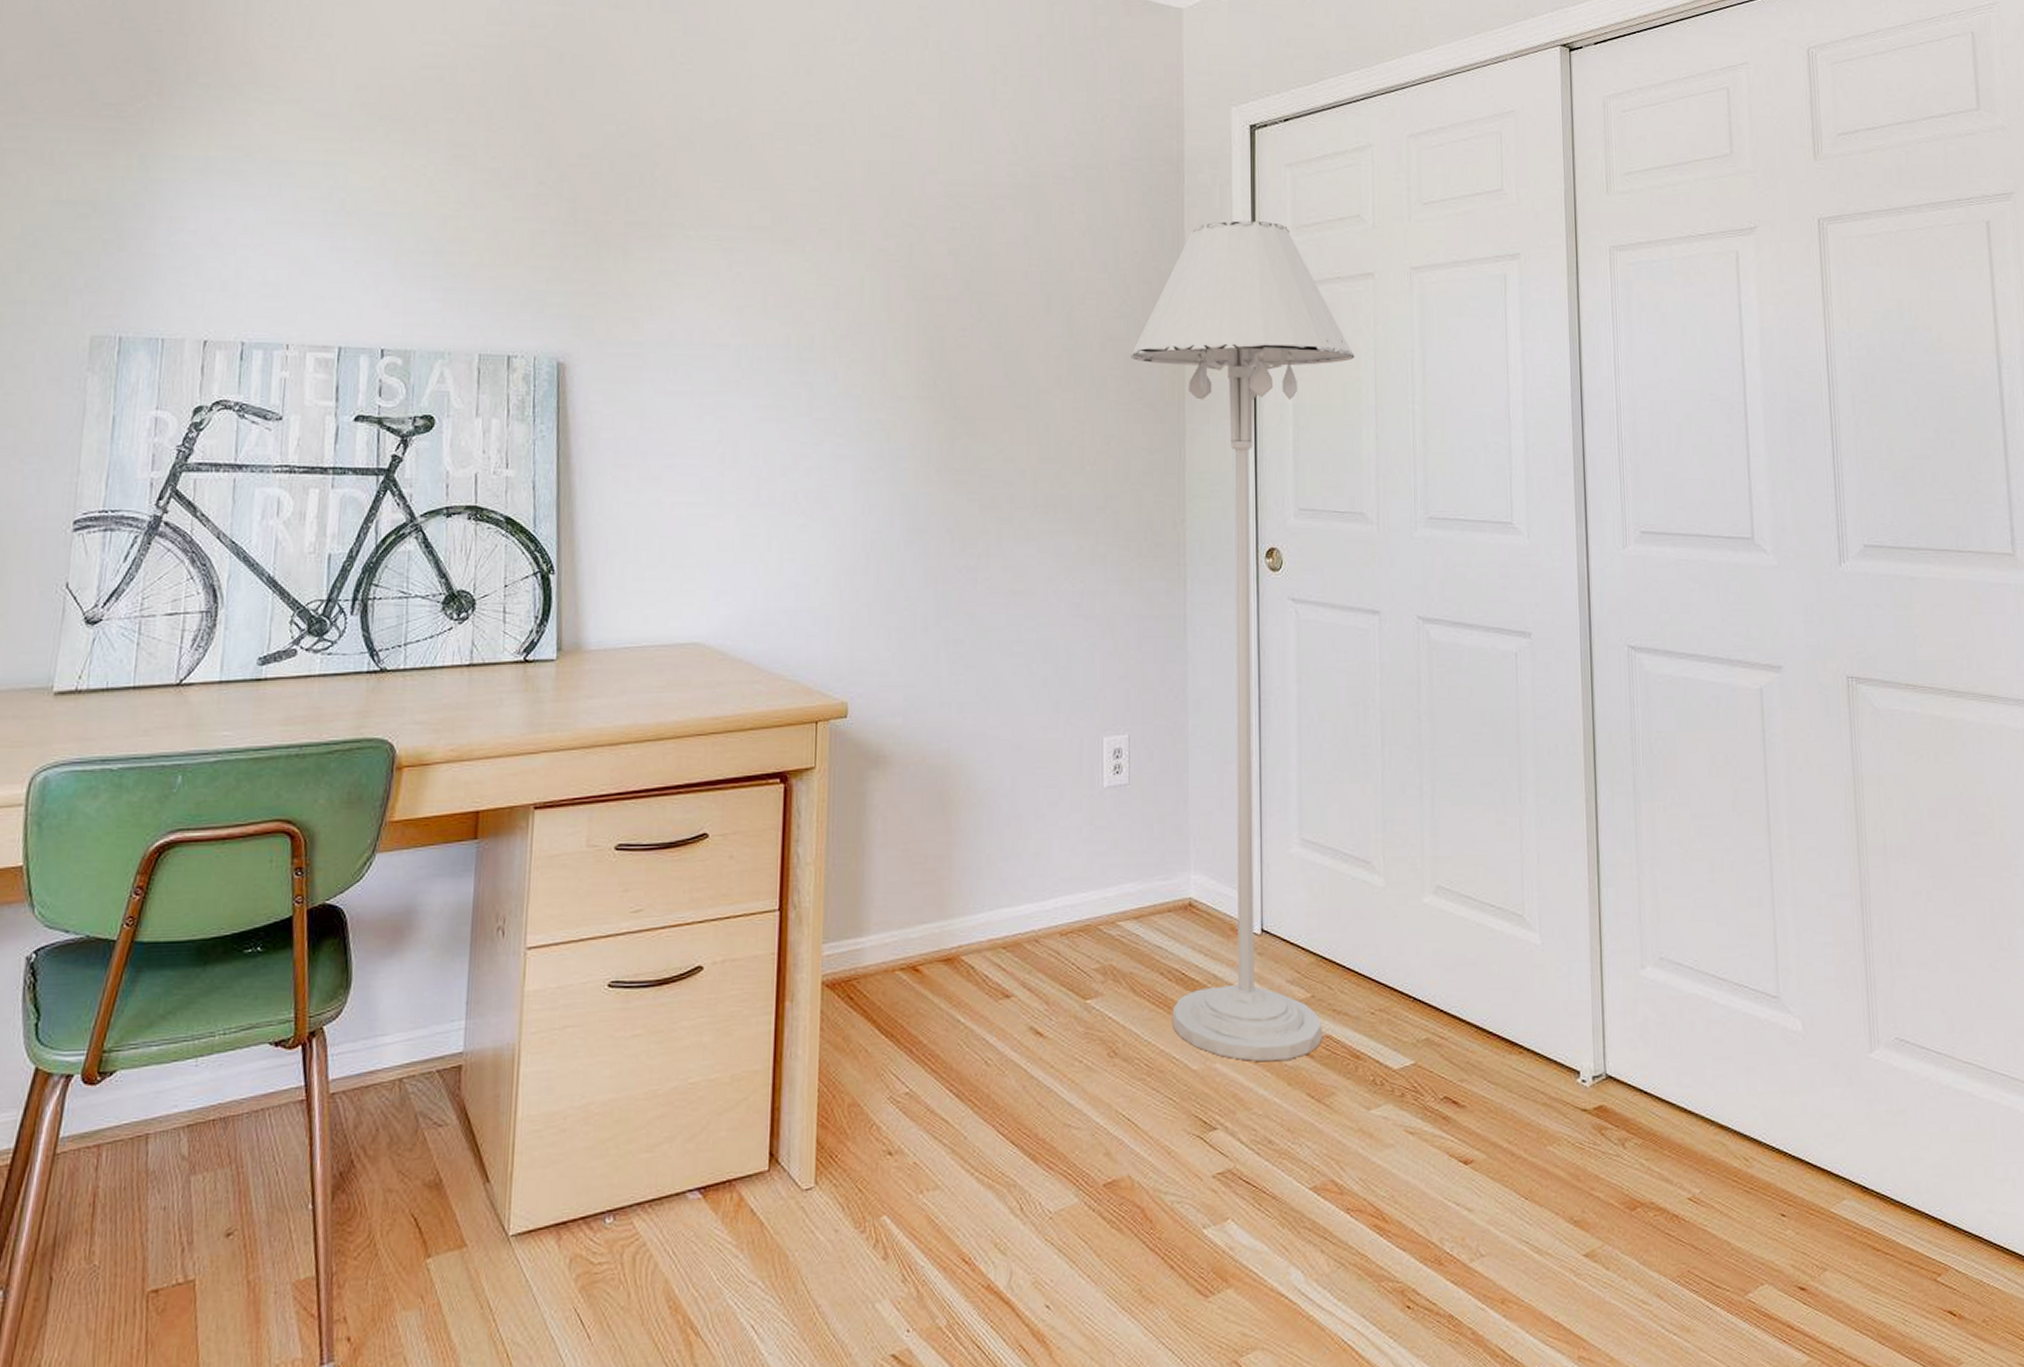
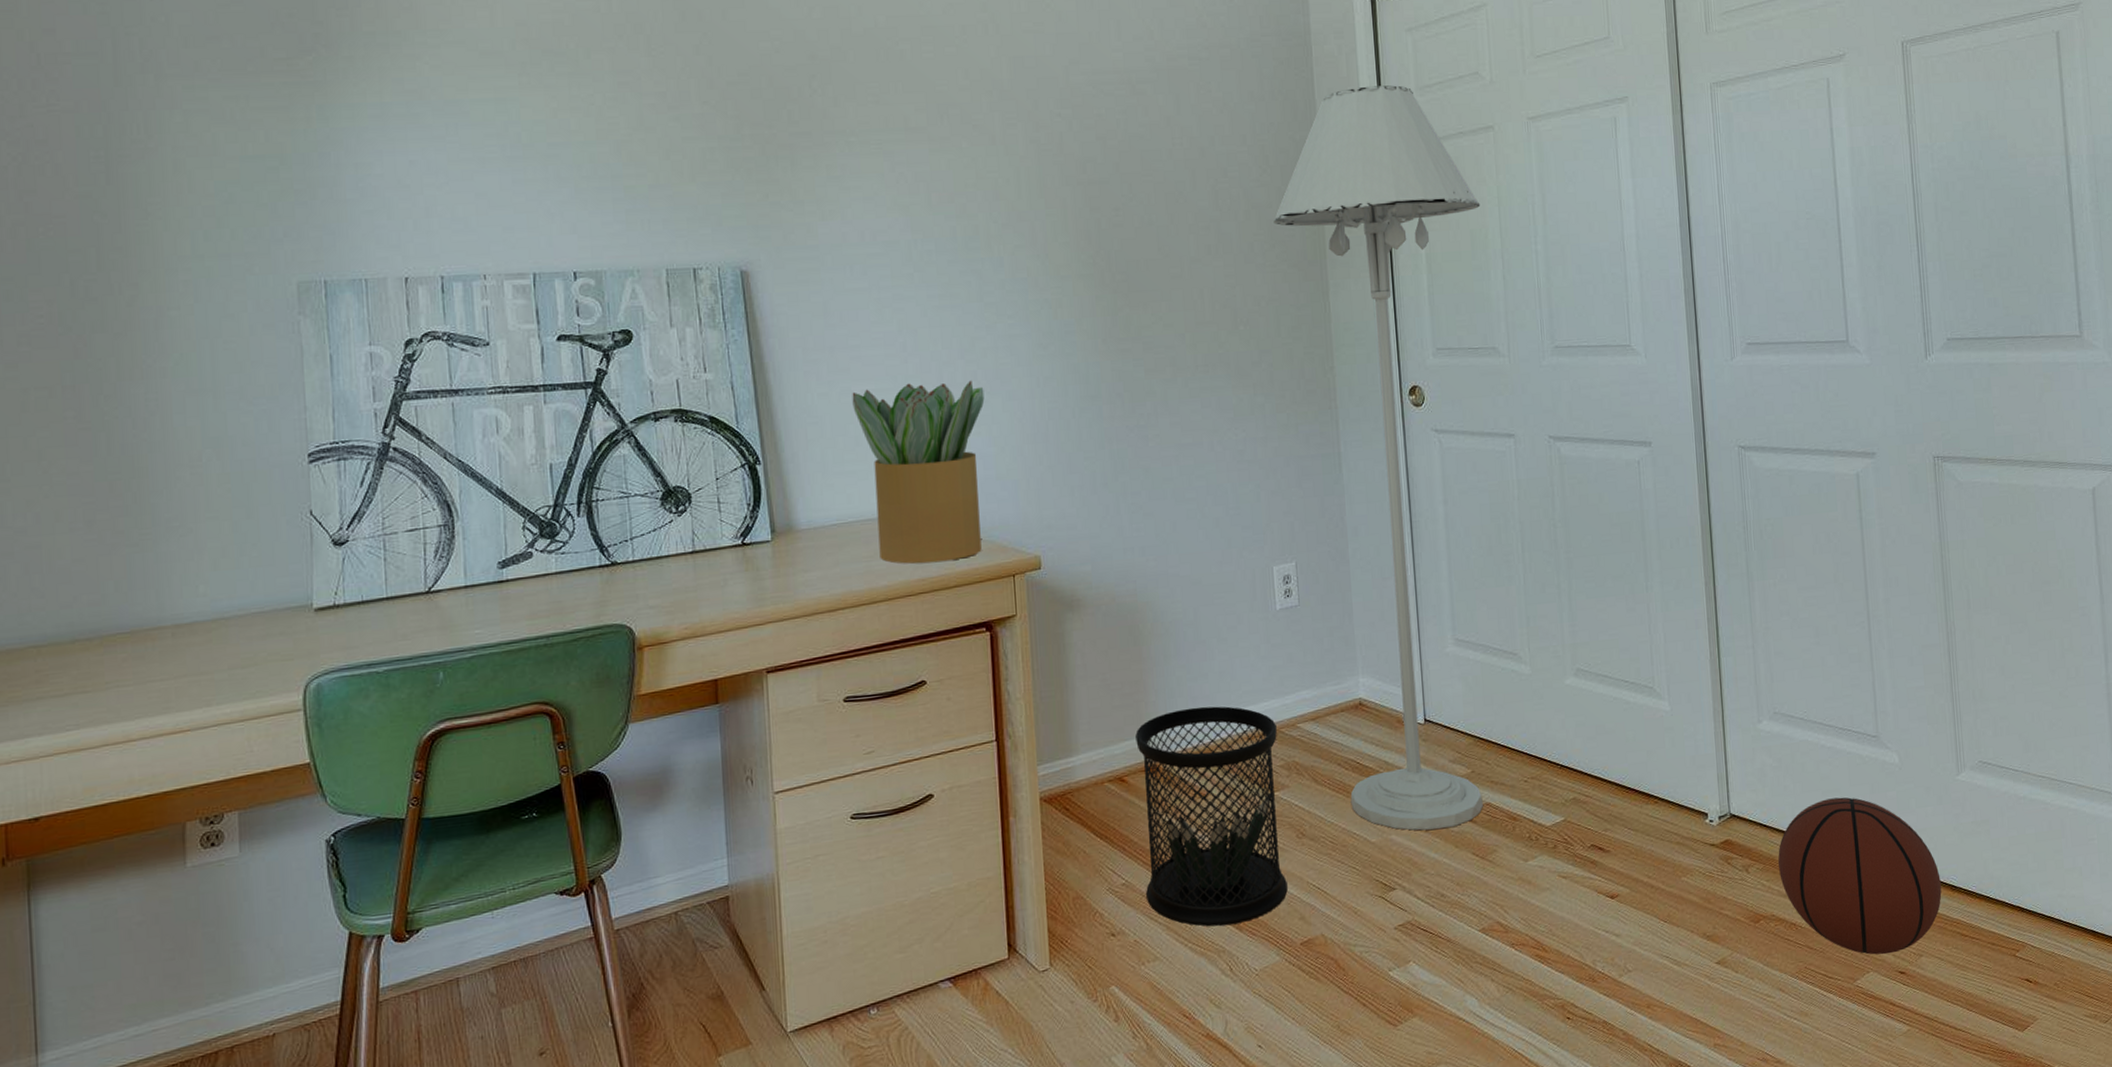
potted plant: none [660,499,804,700] -> present [852,380,985,564]
pencil holder: none [932,891,1094,1154] -> present [1135,706,1288,927]
basketball: none [1660,1066,1850,1264] -> present [1778,797,1942,955]

